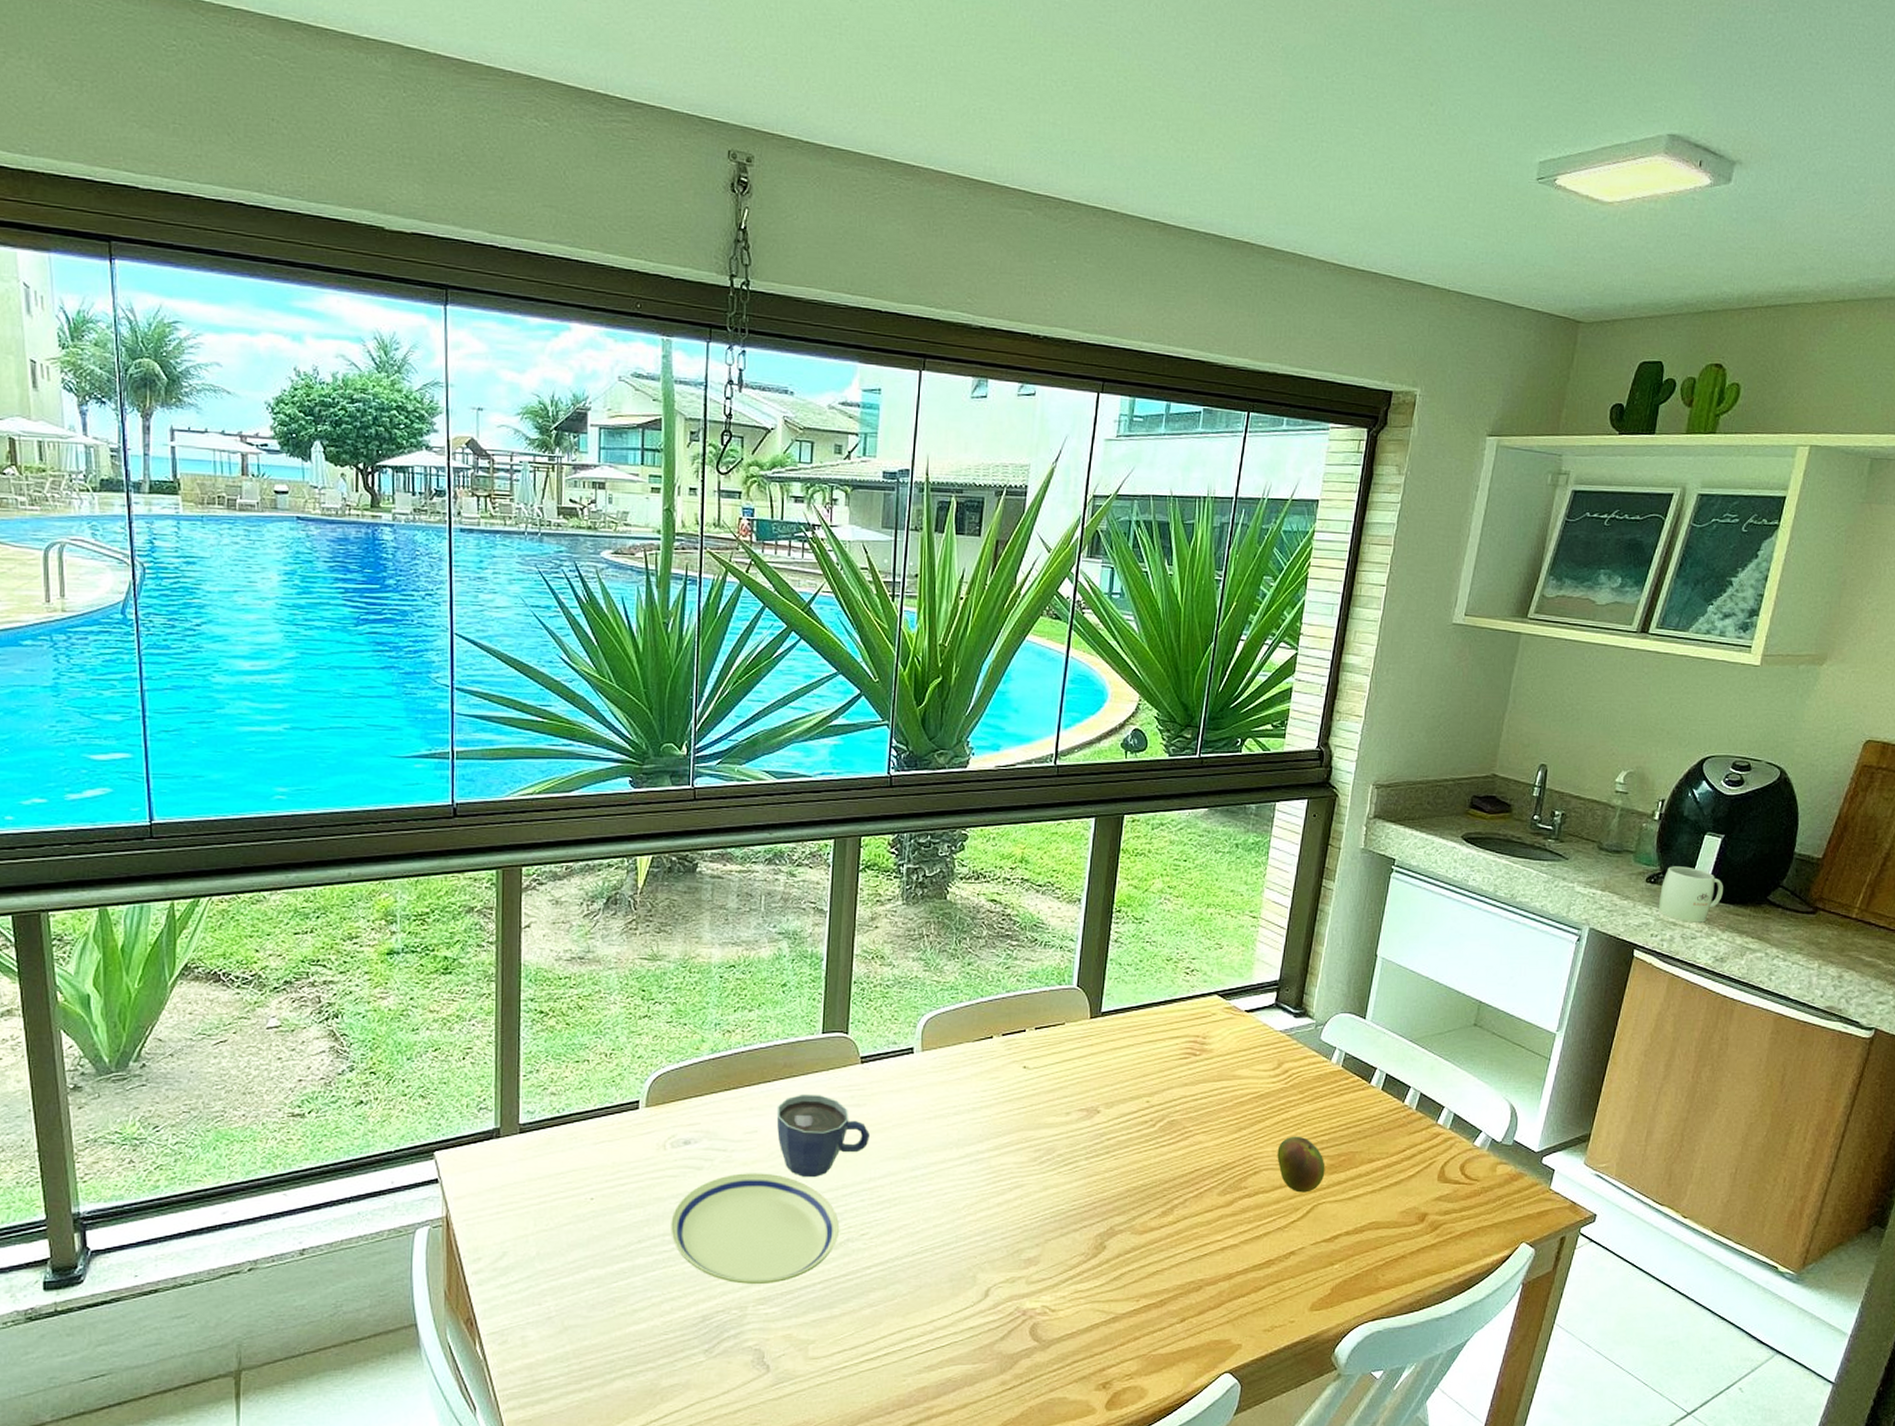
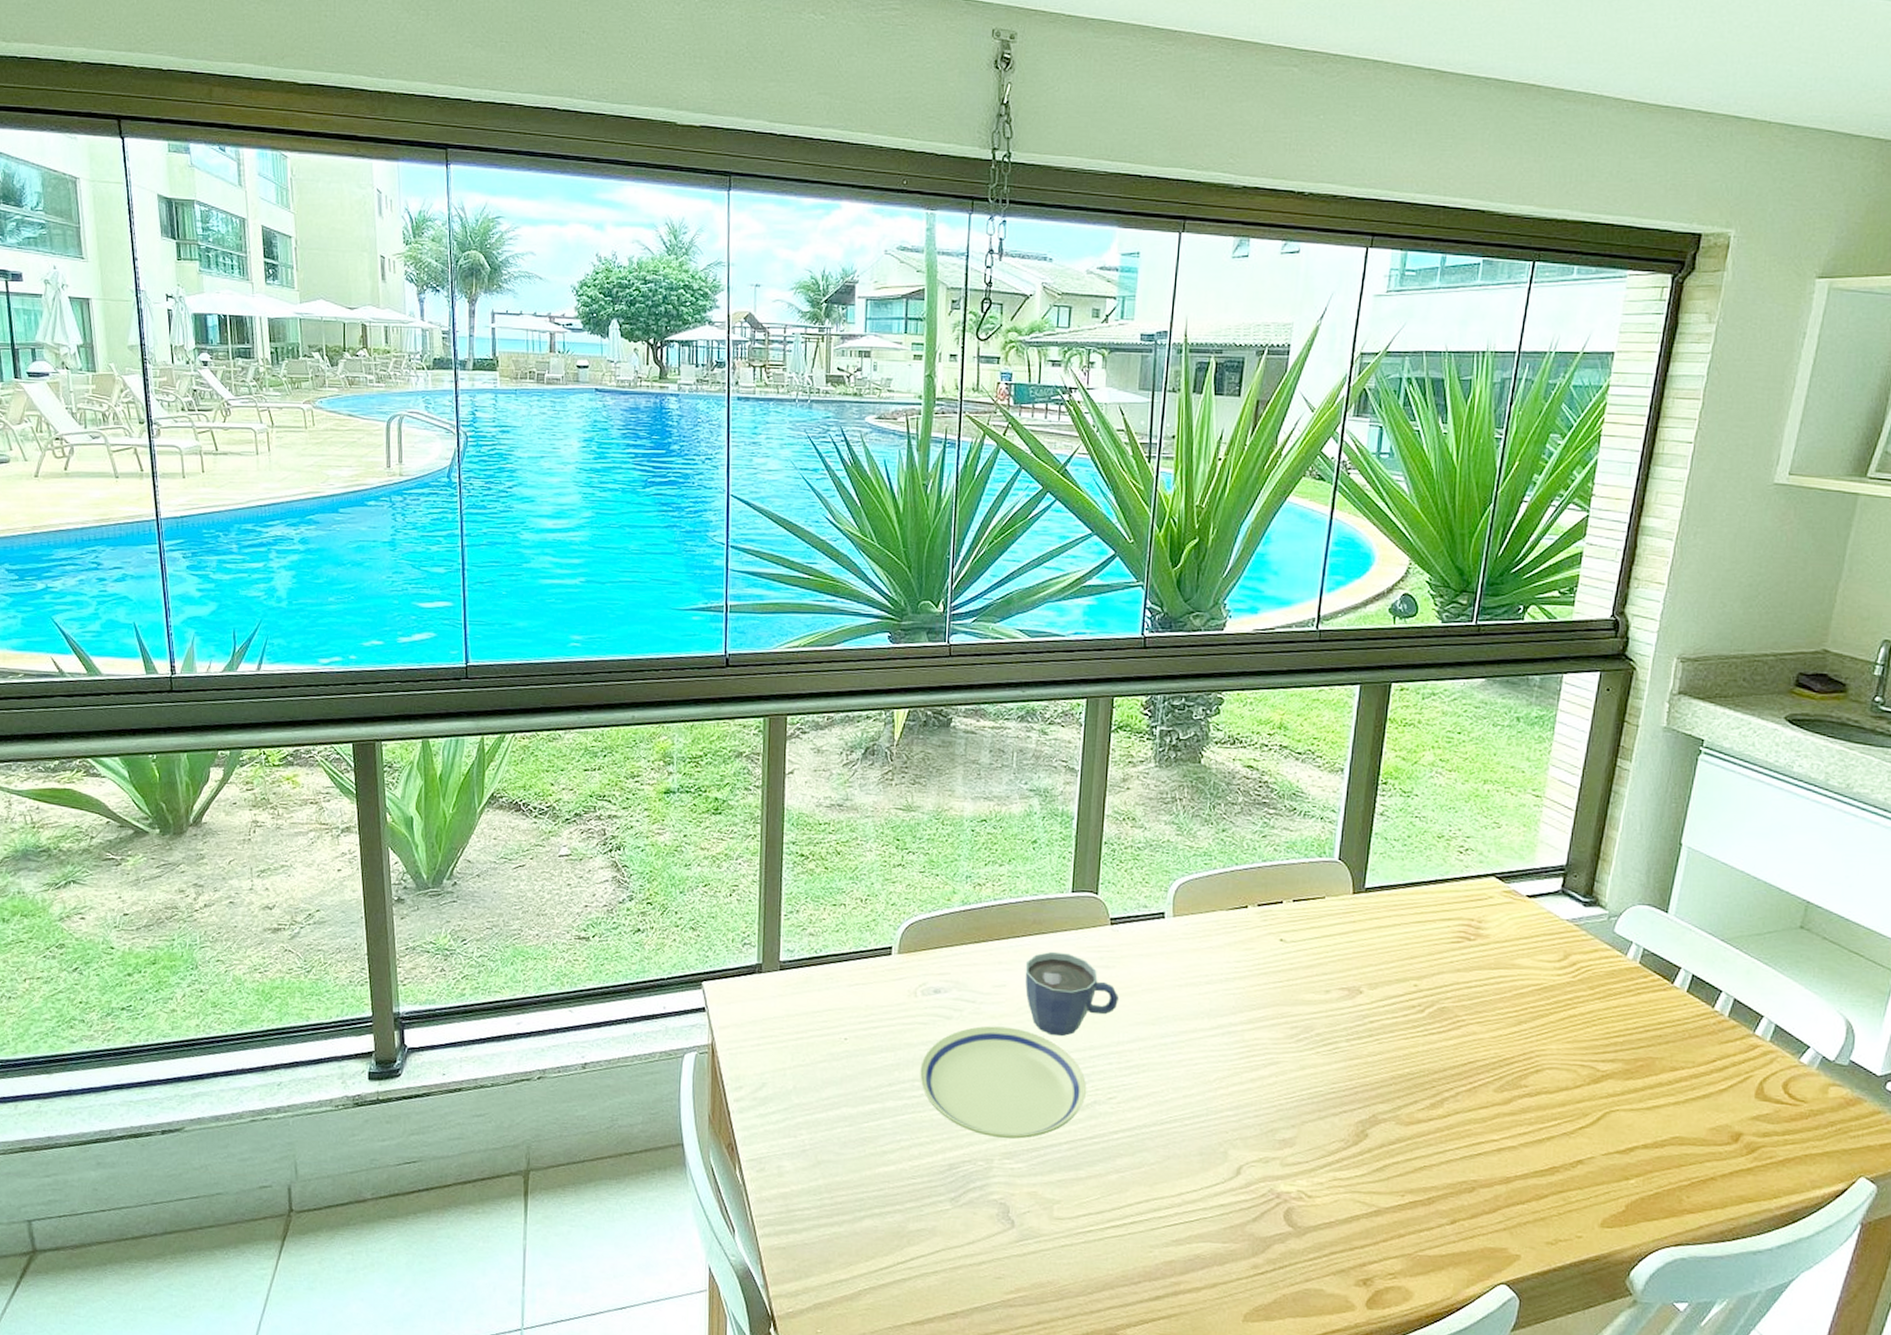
fruit: present [1277,1136,1325,1193] -> none [1562,1034,1620,1098]

